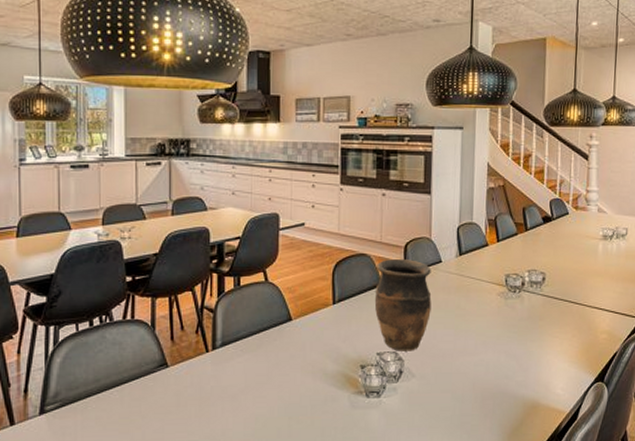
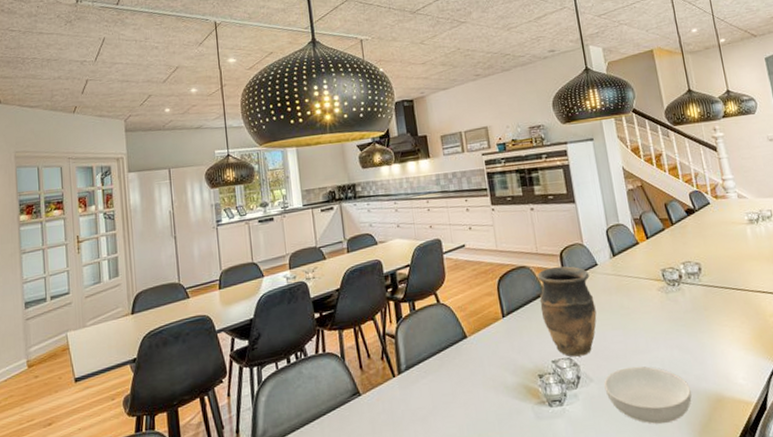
serving bowl: none [425,367,509,423] -> present [604,366,692,424]

